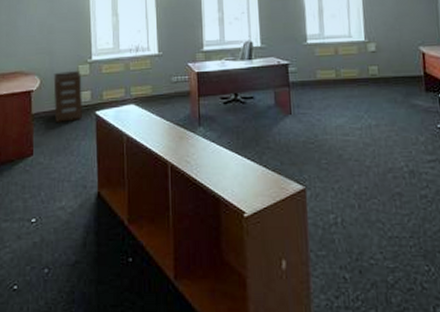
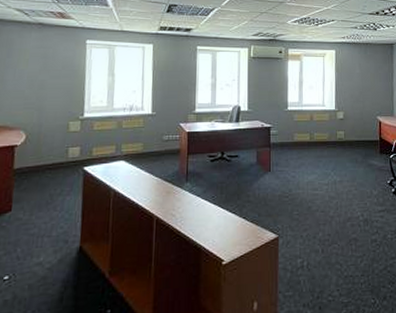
filing cabinet: present [53,70,83,124] -> none [39,126,72,179]

